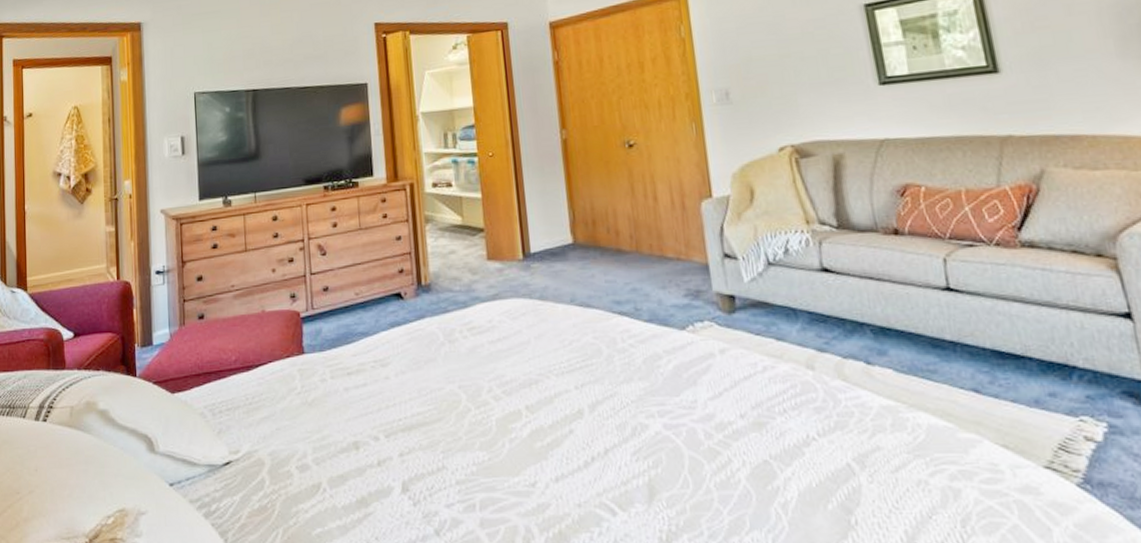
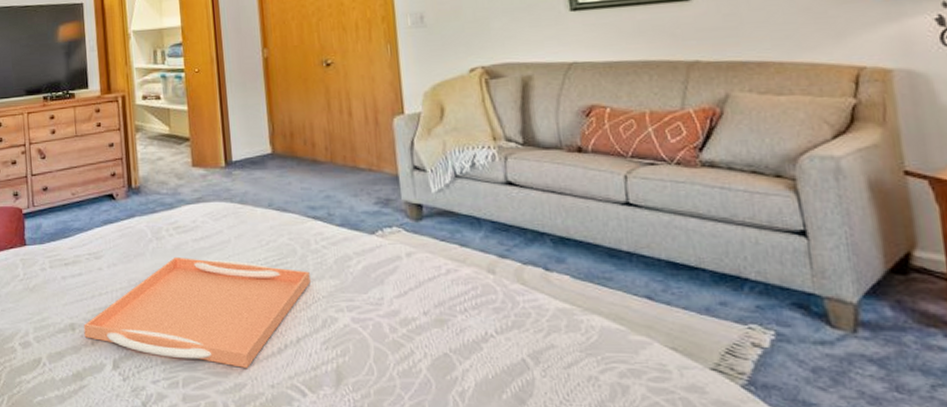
serving tray: none [369,361,618,485] -> present [83,256,311,368]

